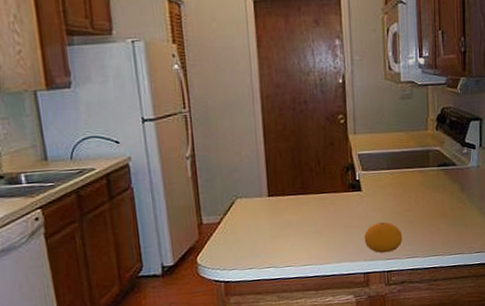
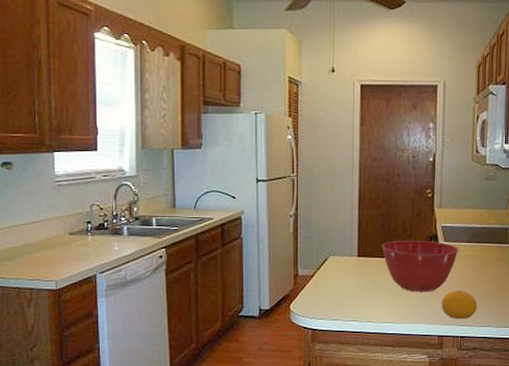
mixing bowl: none [293,171,379,229] -> present [381,240,459,292]

